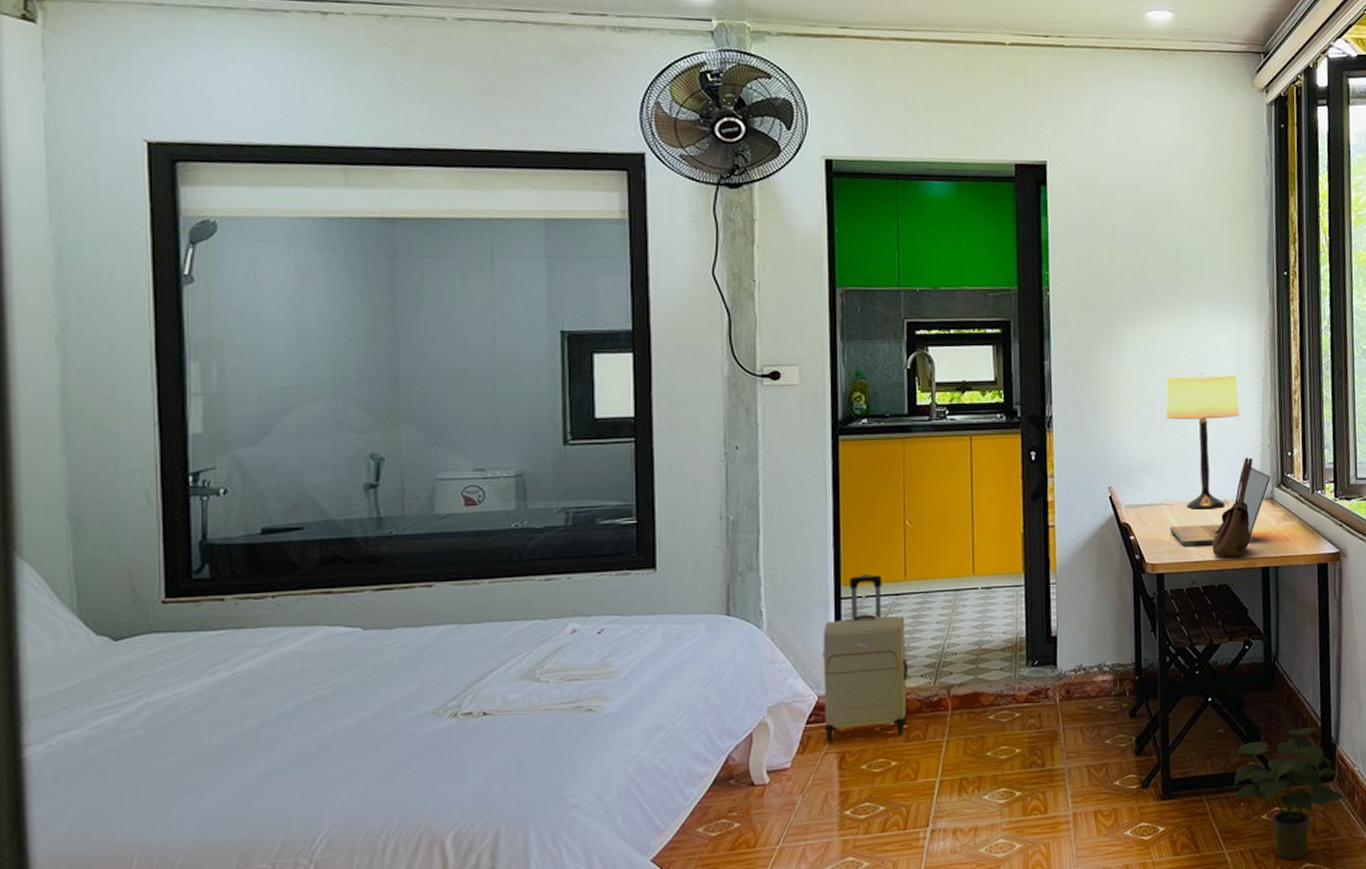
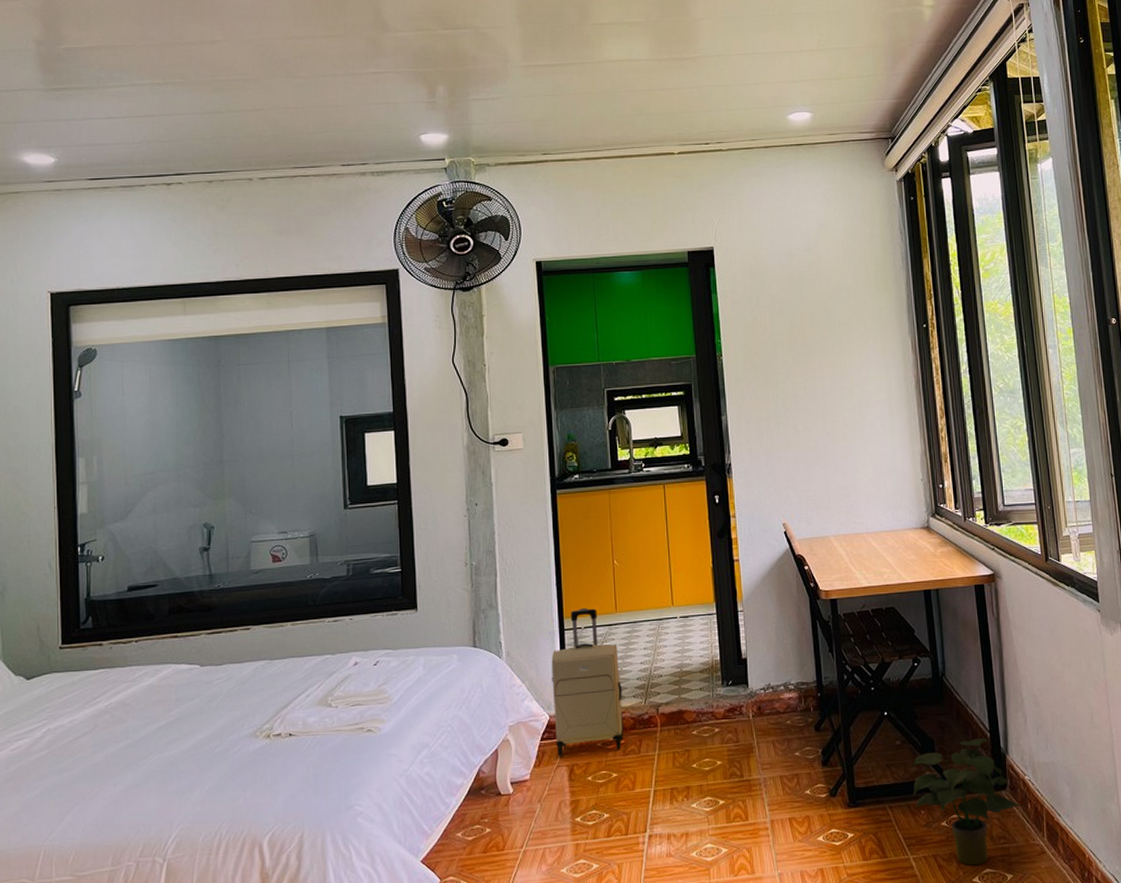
table lamp: present [1166,373,1240,509] -> none [827,418,894,540]
laptop: present [1170,466,1271,547] -> none [839,499,926,574]
handbag: present [1212,457,1253,557] -> none [877,491,912,582]

